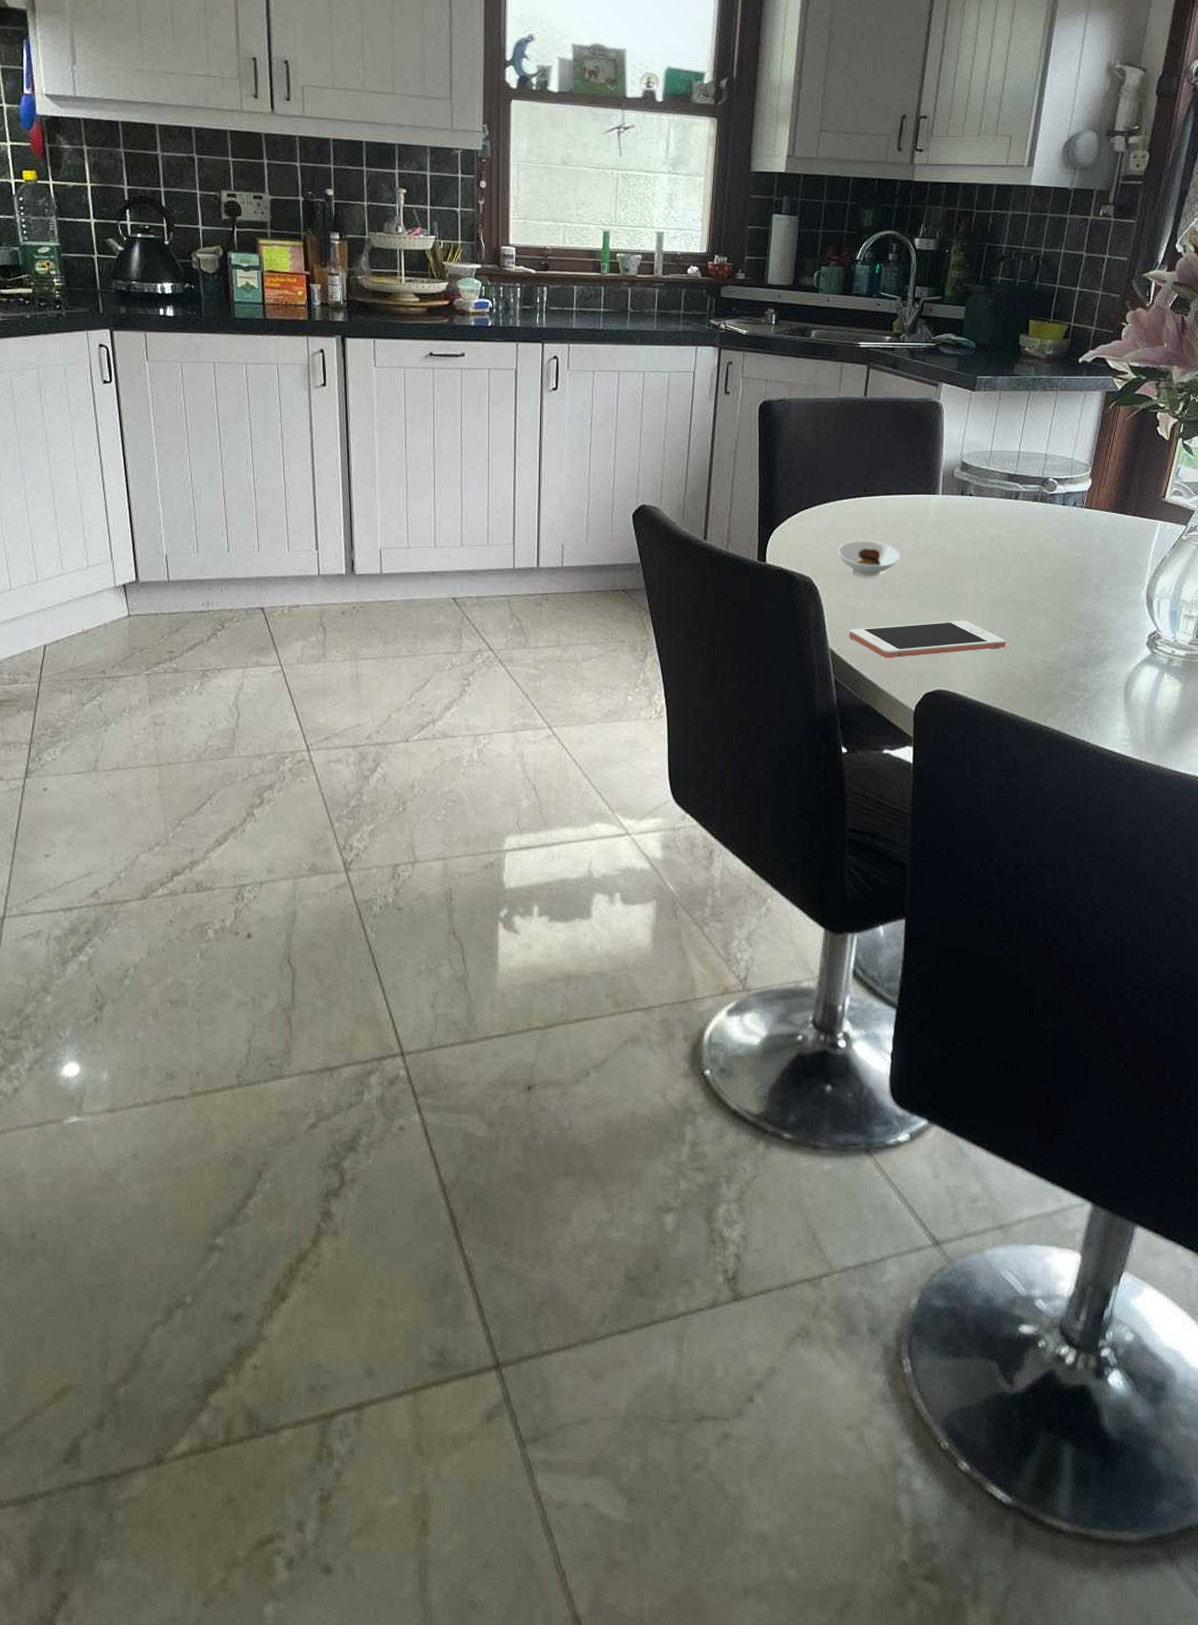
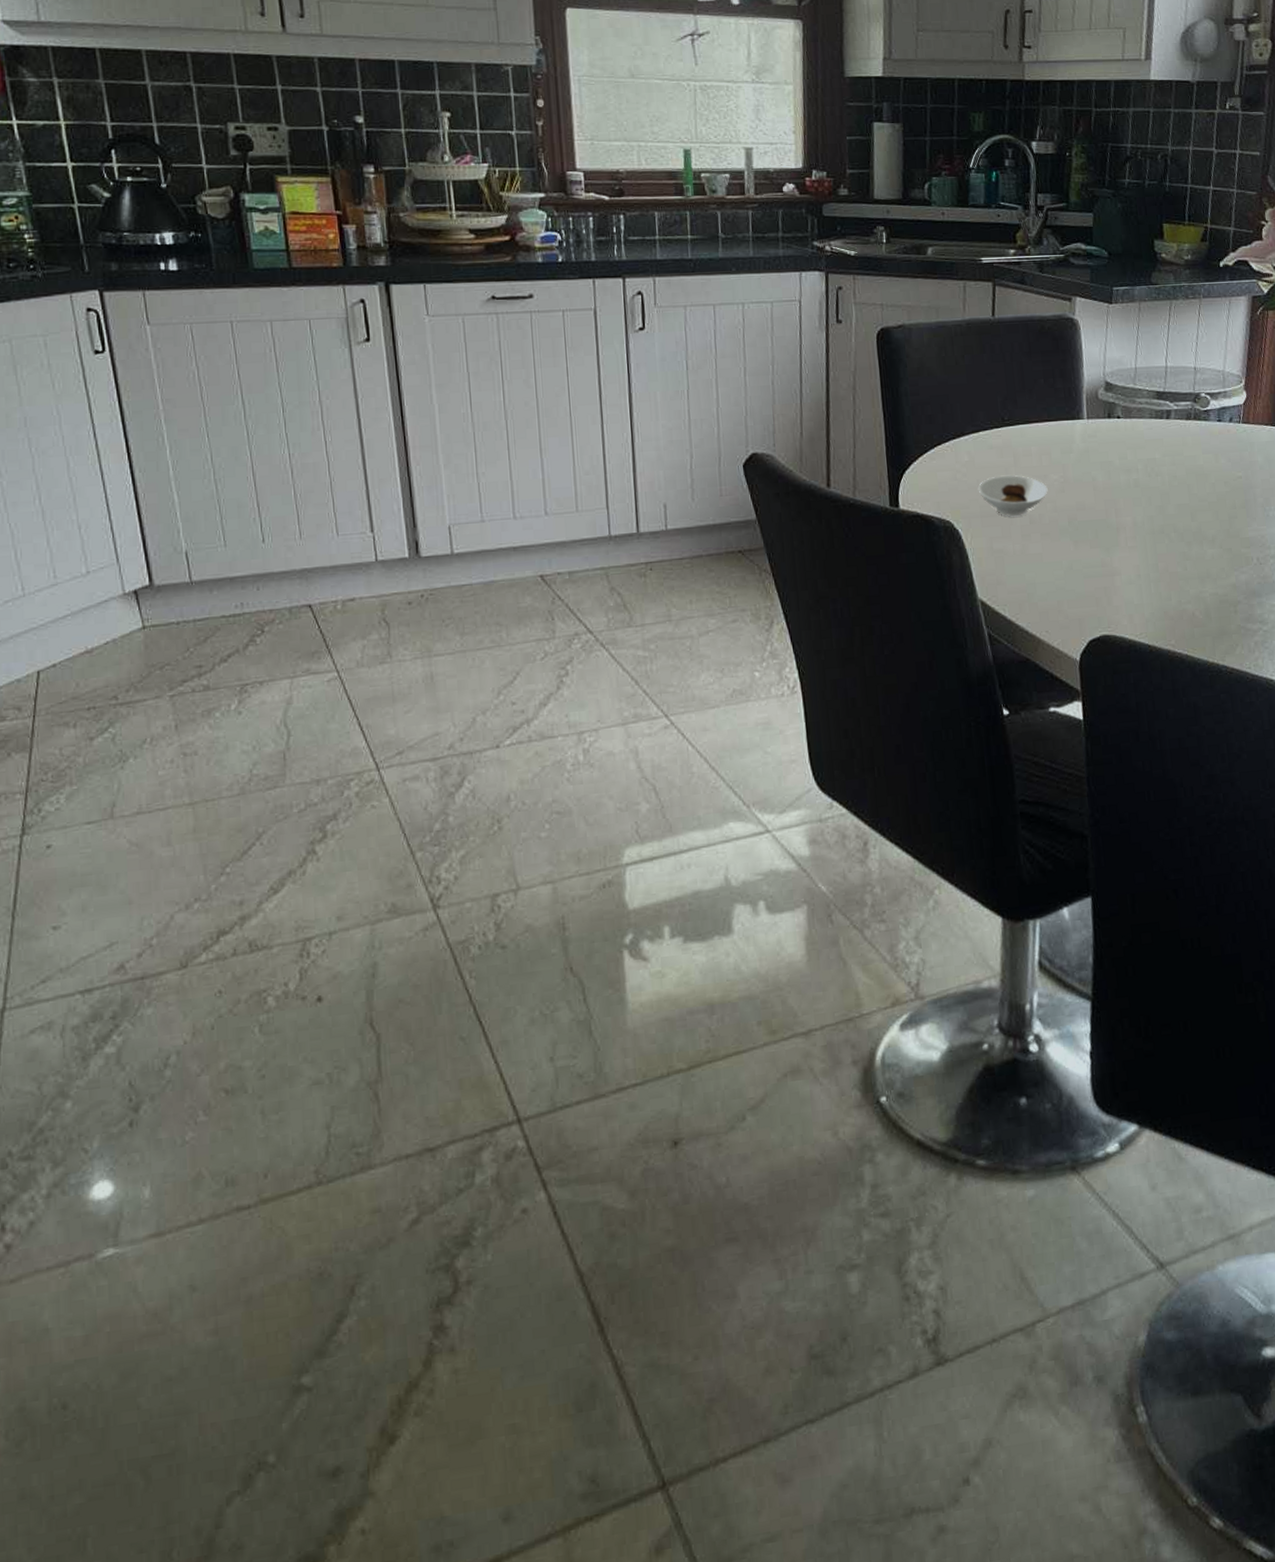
cell phone: present [849,621,1007,659] -> none [999,556,1173,605]

